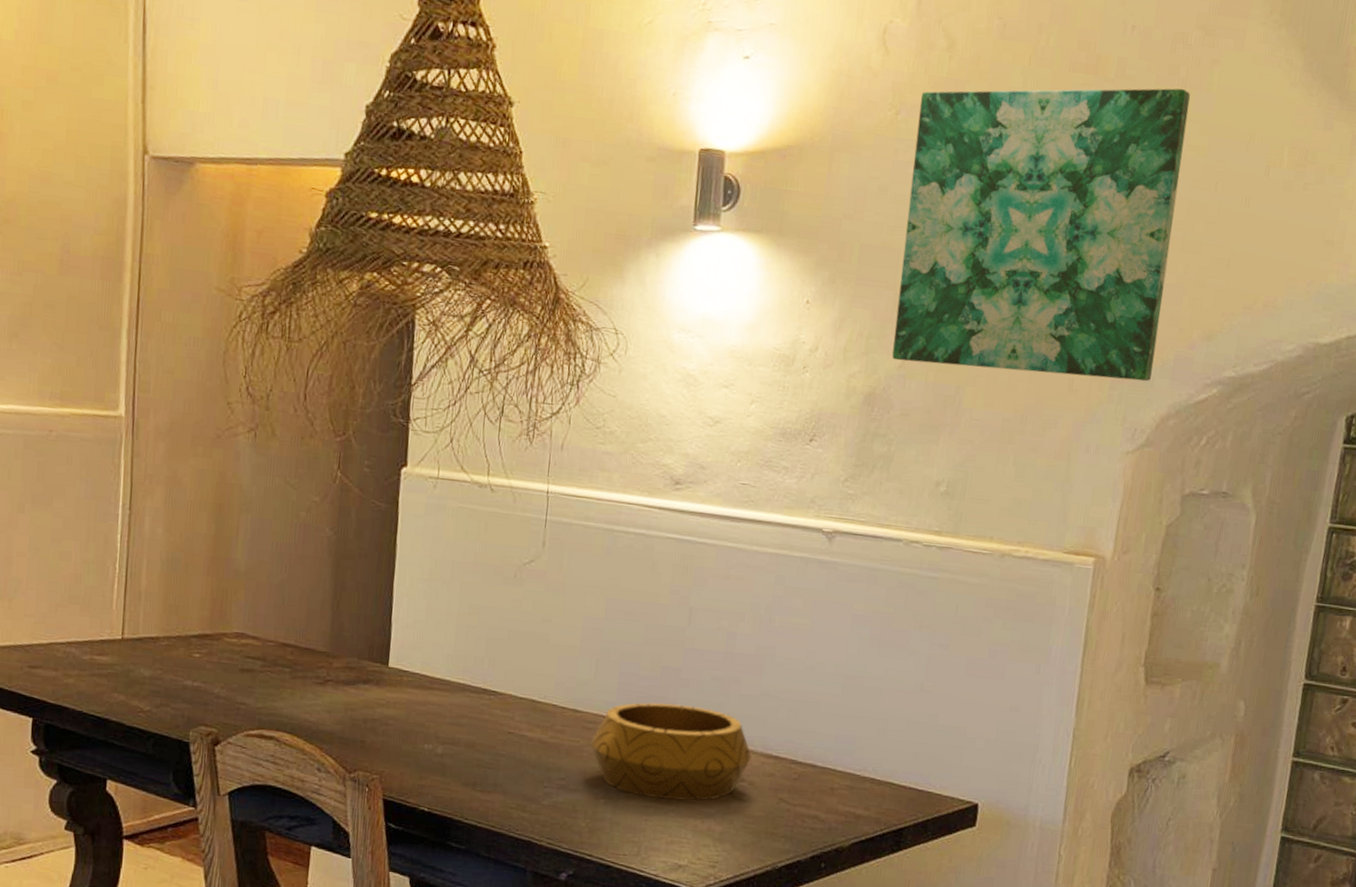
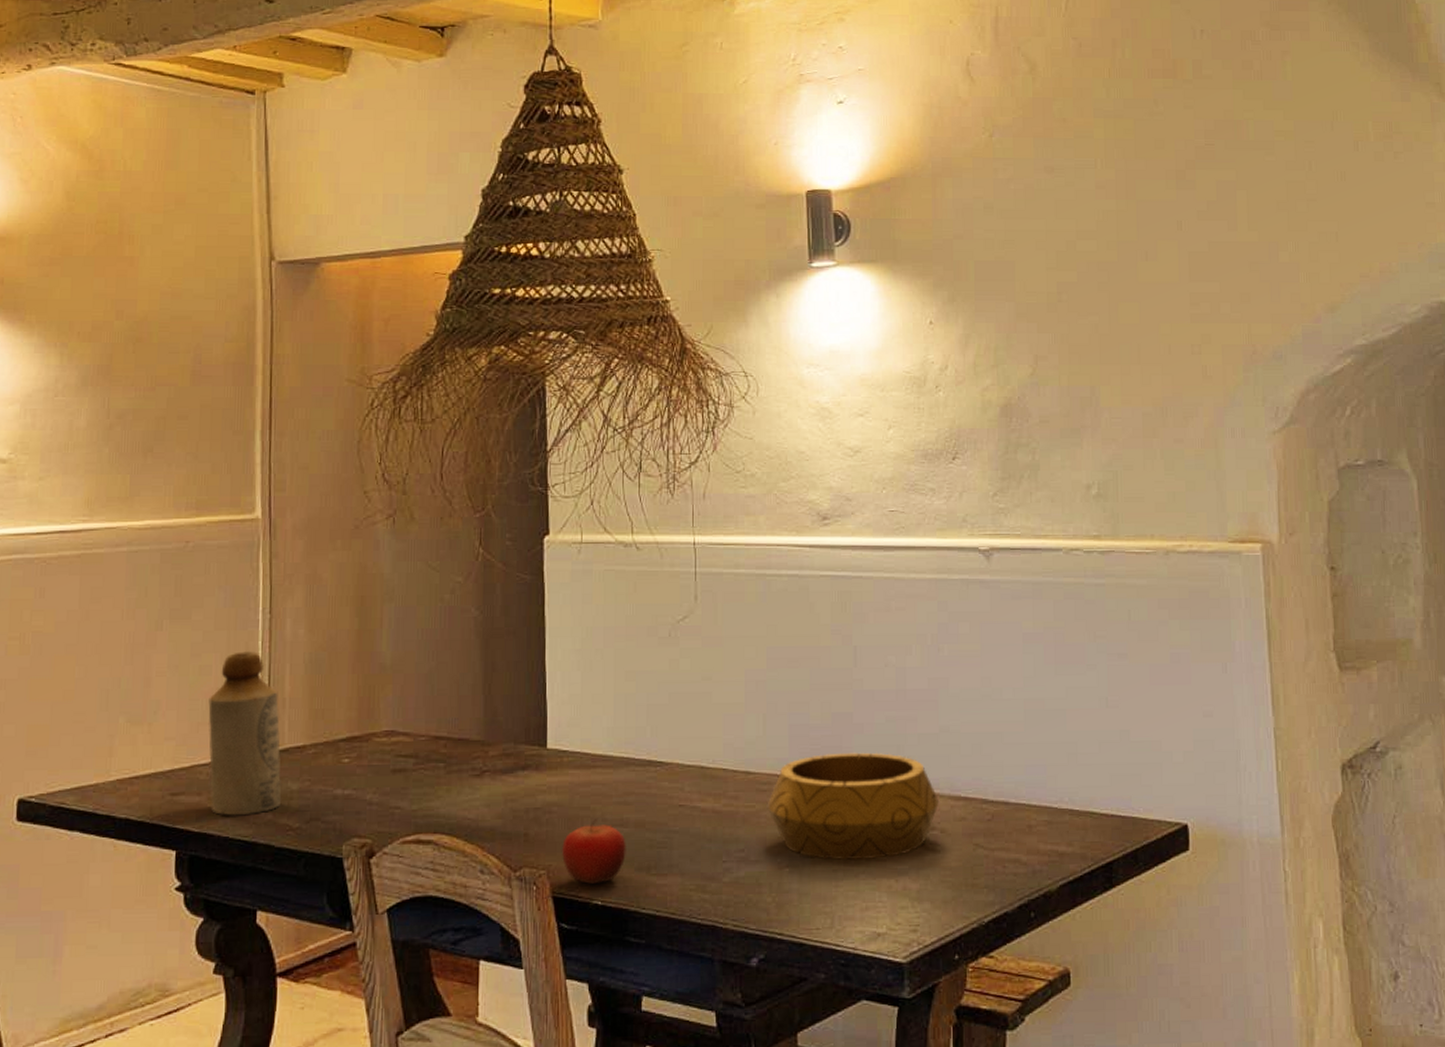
bottle: none [66,542,135,694] -> present [208,650,282,816]
fruit: none [394,735,456,793] -> present [561,819,626,885]
wall art: present [892,88,1191,382] -> none [1011,80,1284,369]

